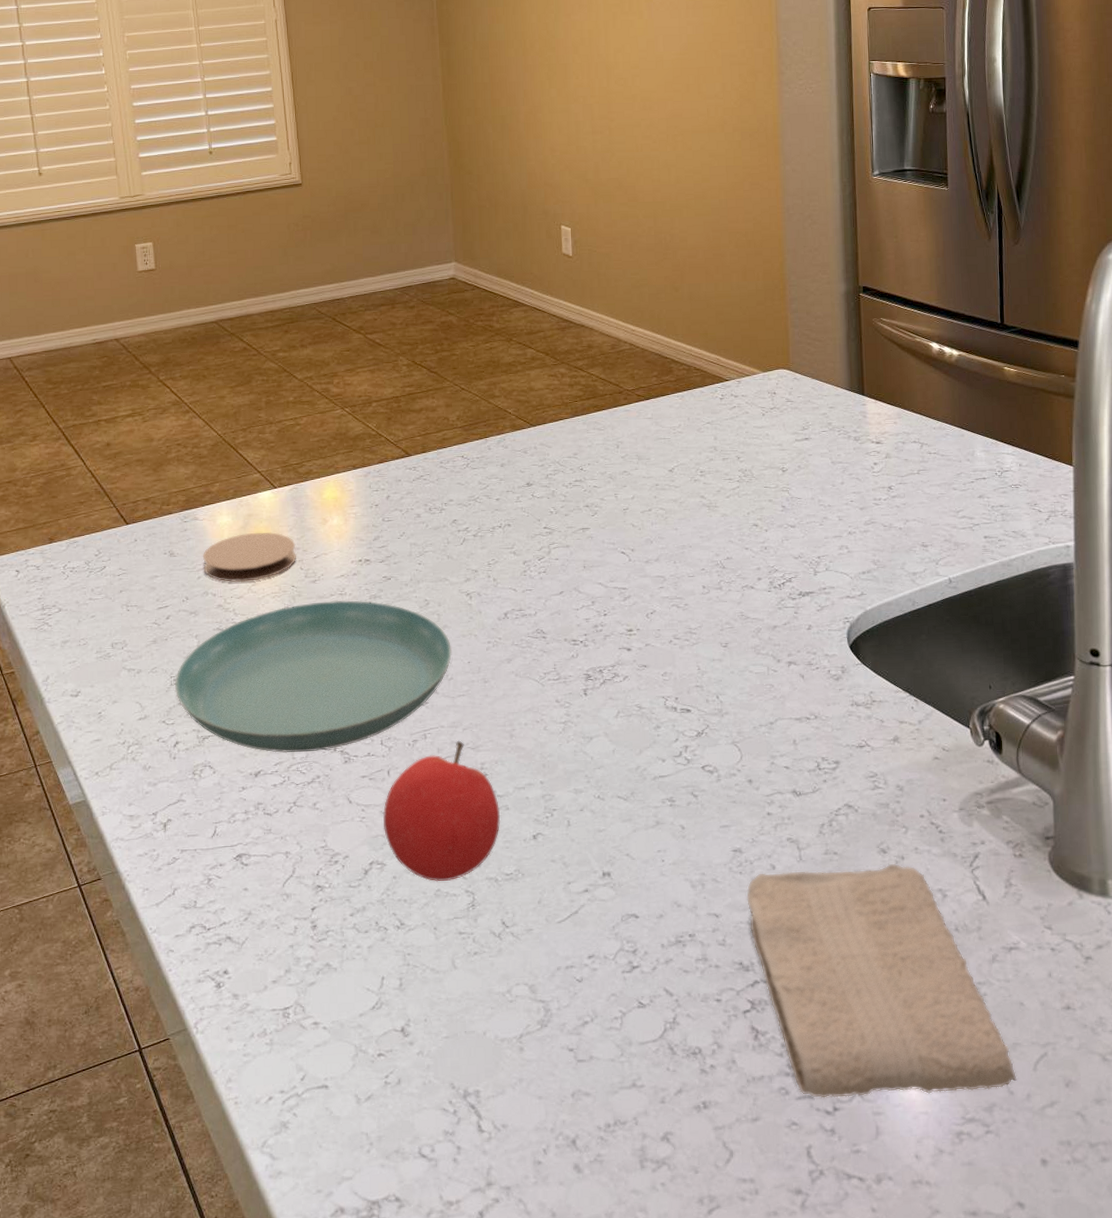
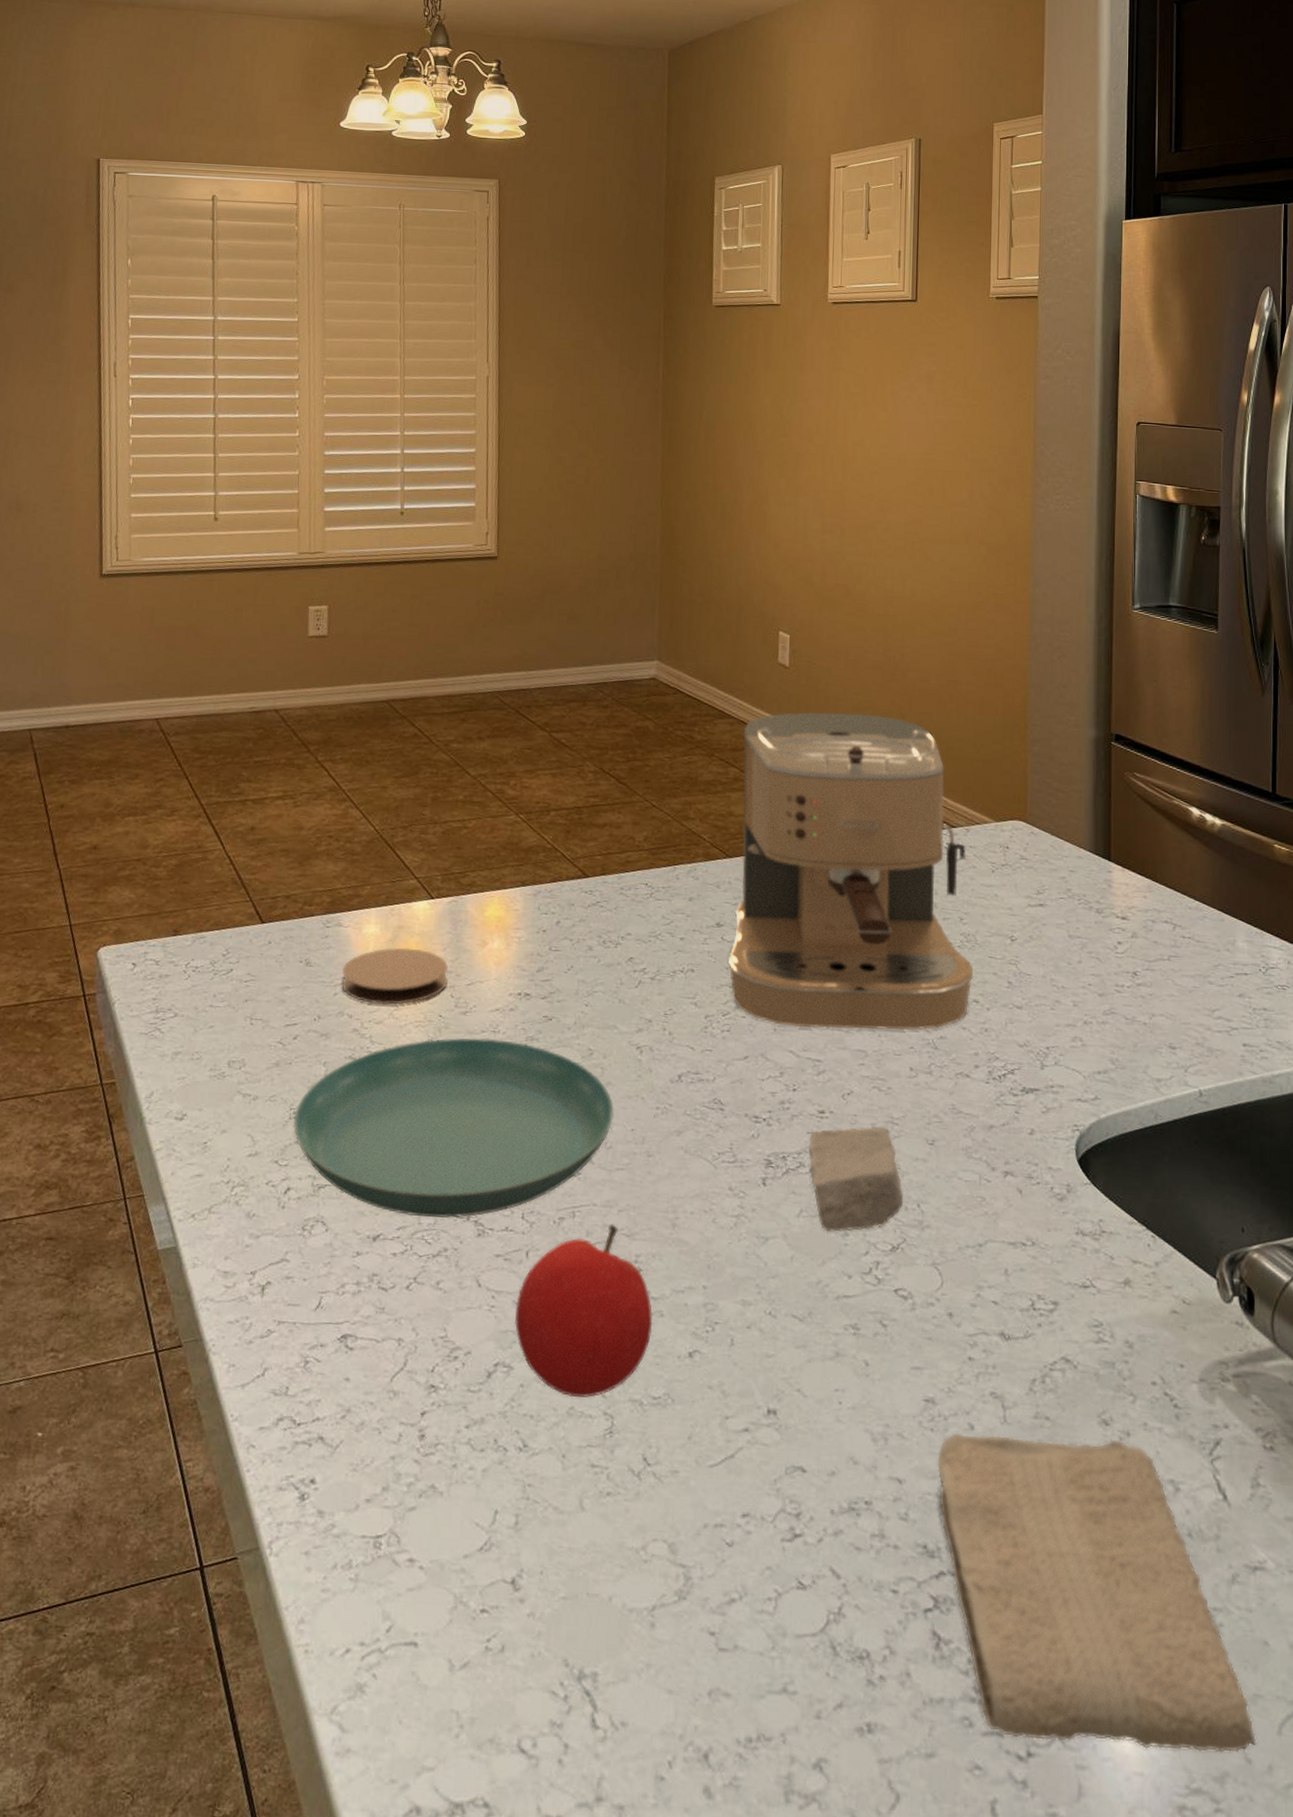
coffee maker: none [537,291,752,563] -> present [727,712,974,1030]
soap bar: none [621,635,705,726] -> present [808,1126,904,1232]

